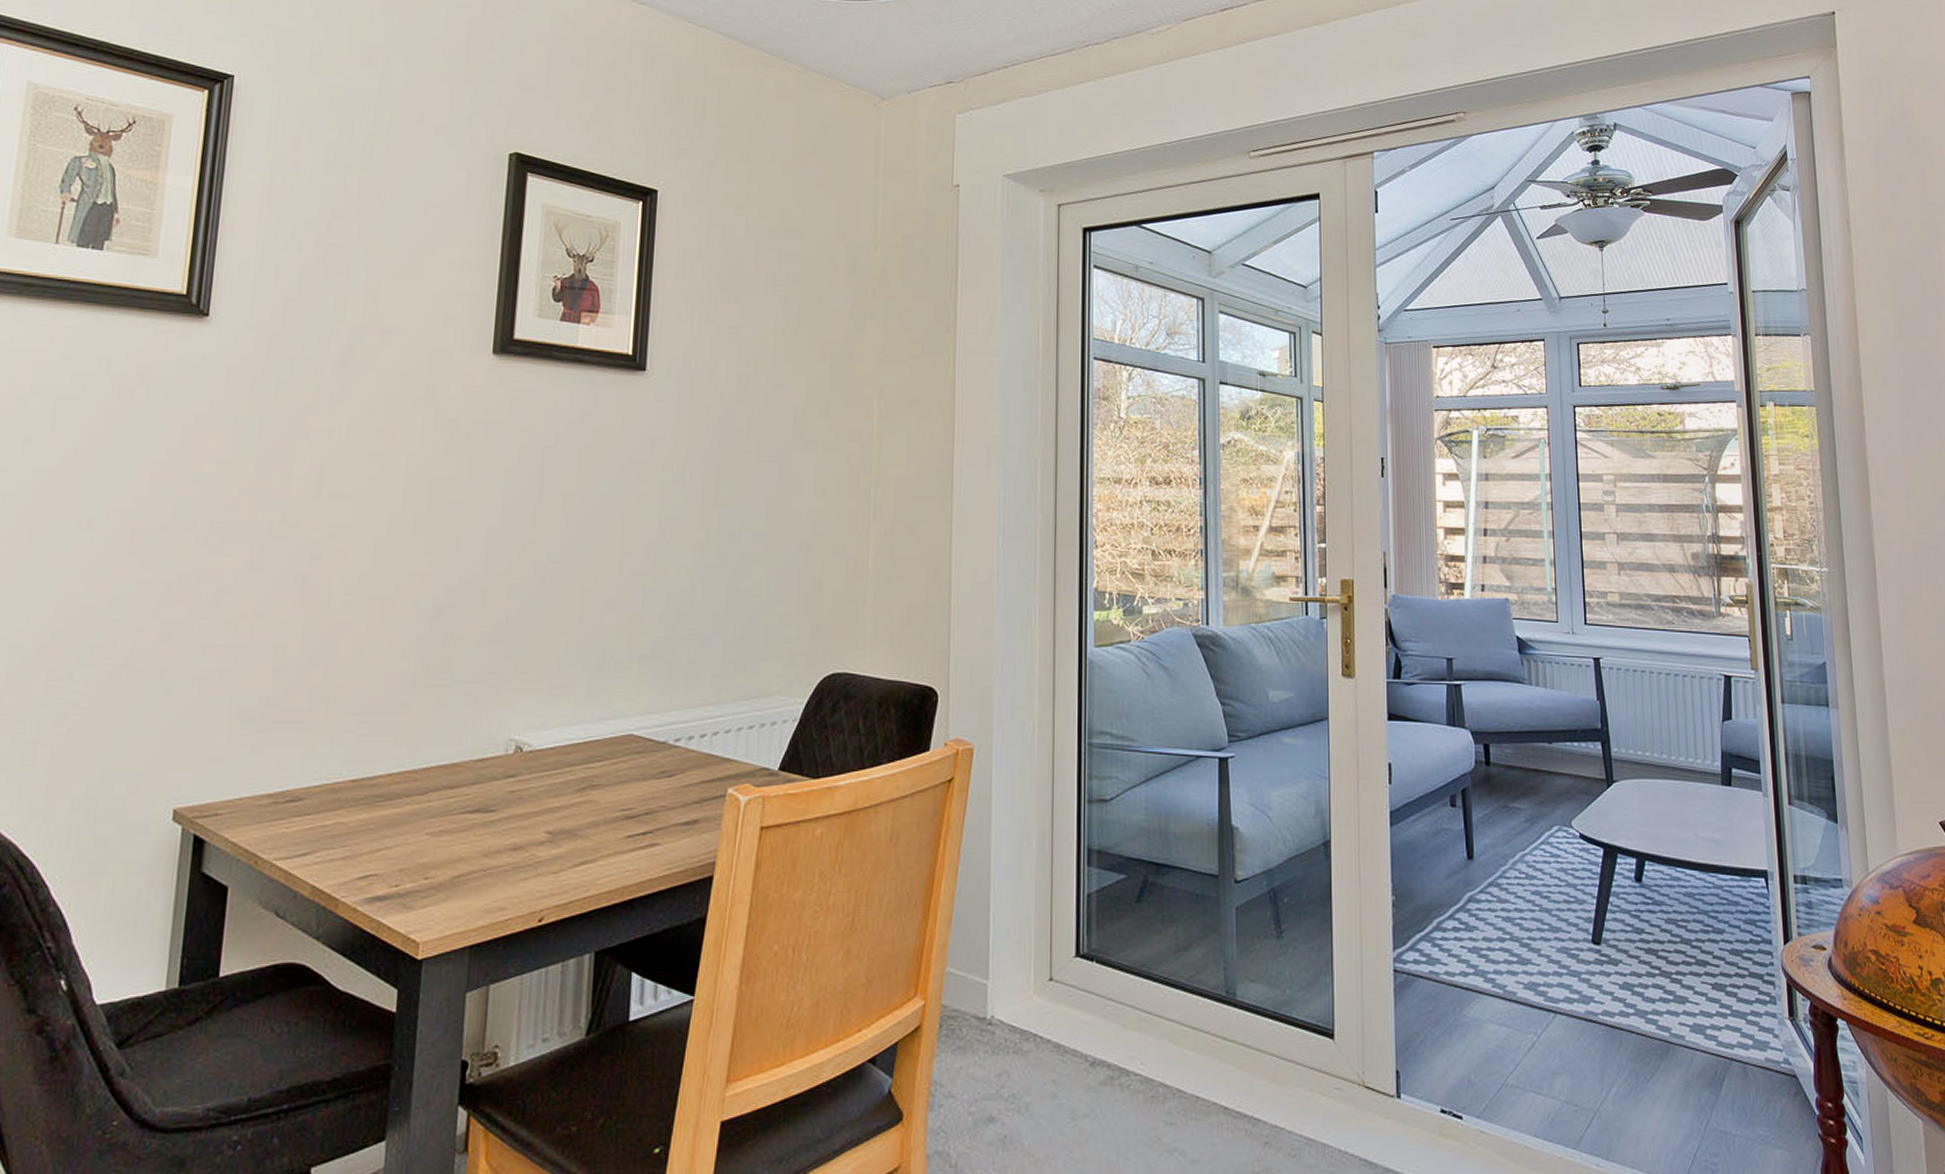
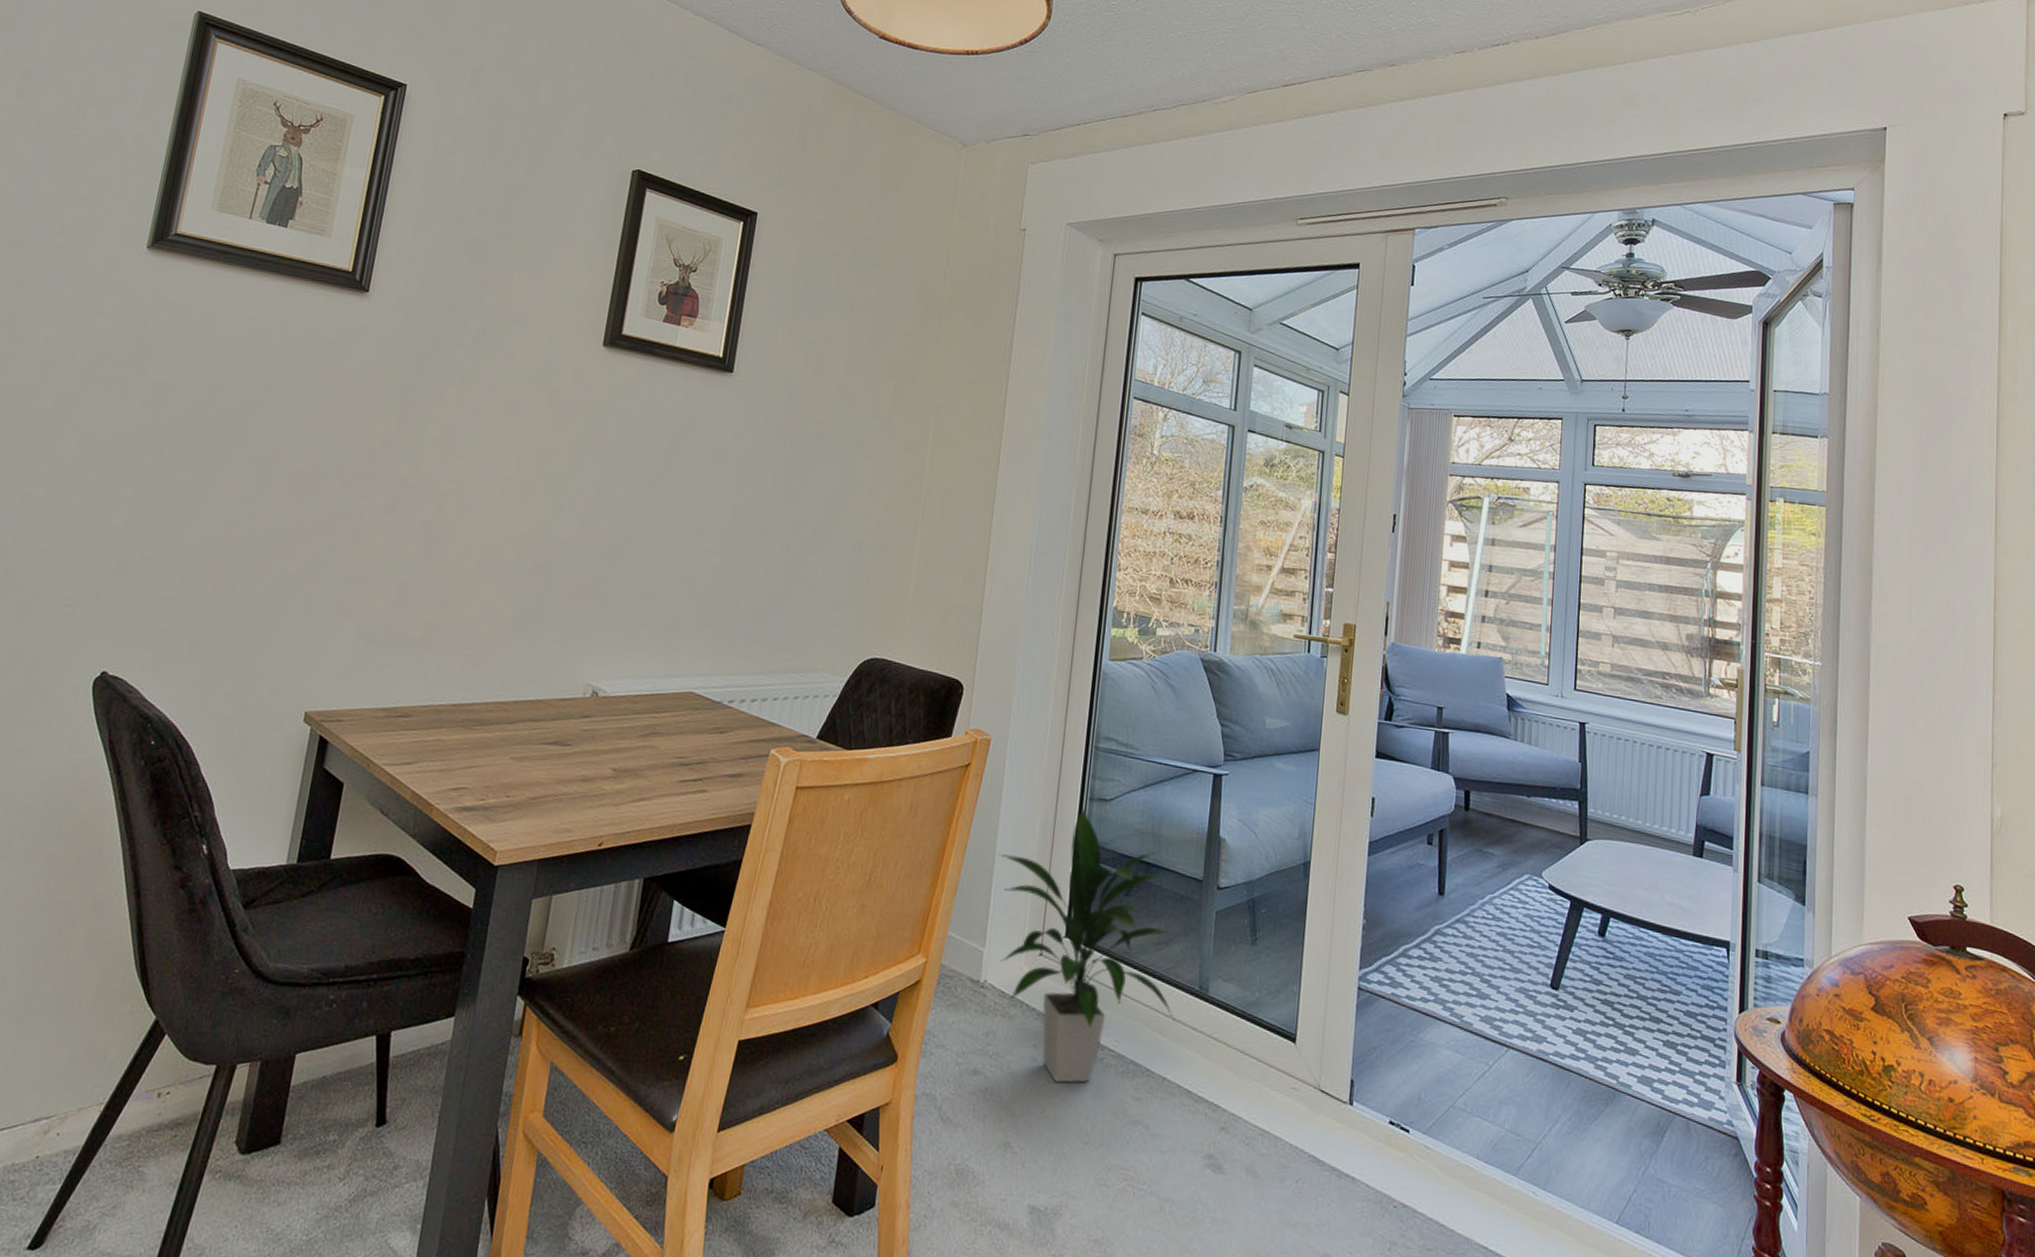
indoor plant: none [993,810,1203,1119] -> present [997,806,1175,1084]

